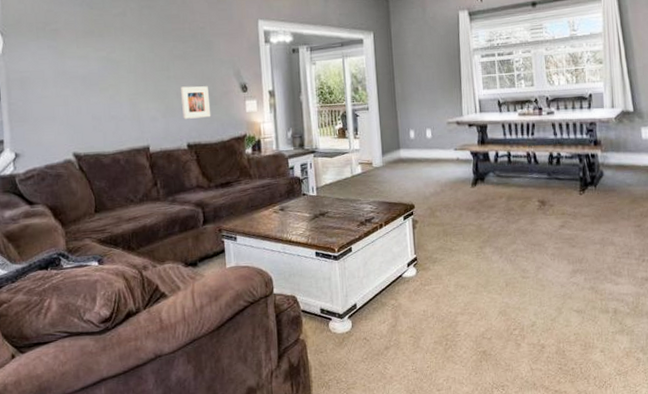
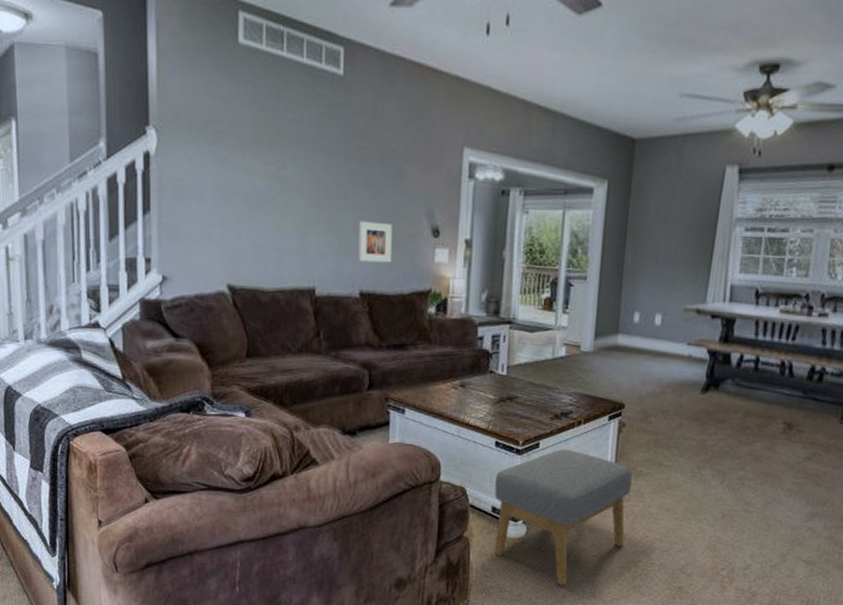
footstool: none [320,249,433,367] -> present [495,449,632,585]

